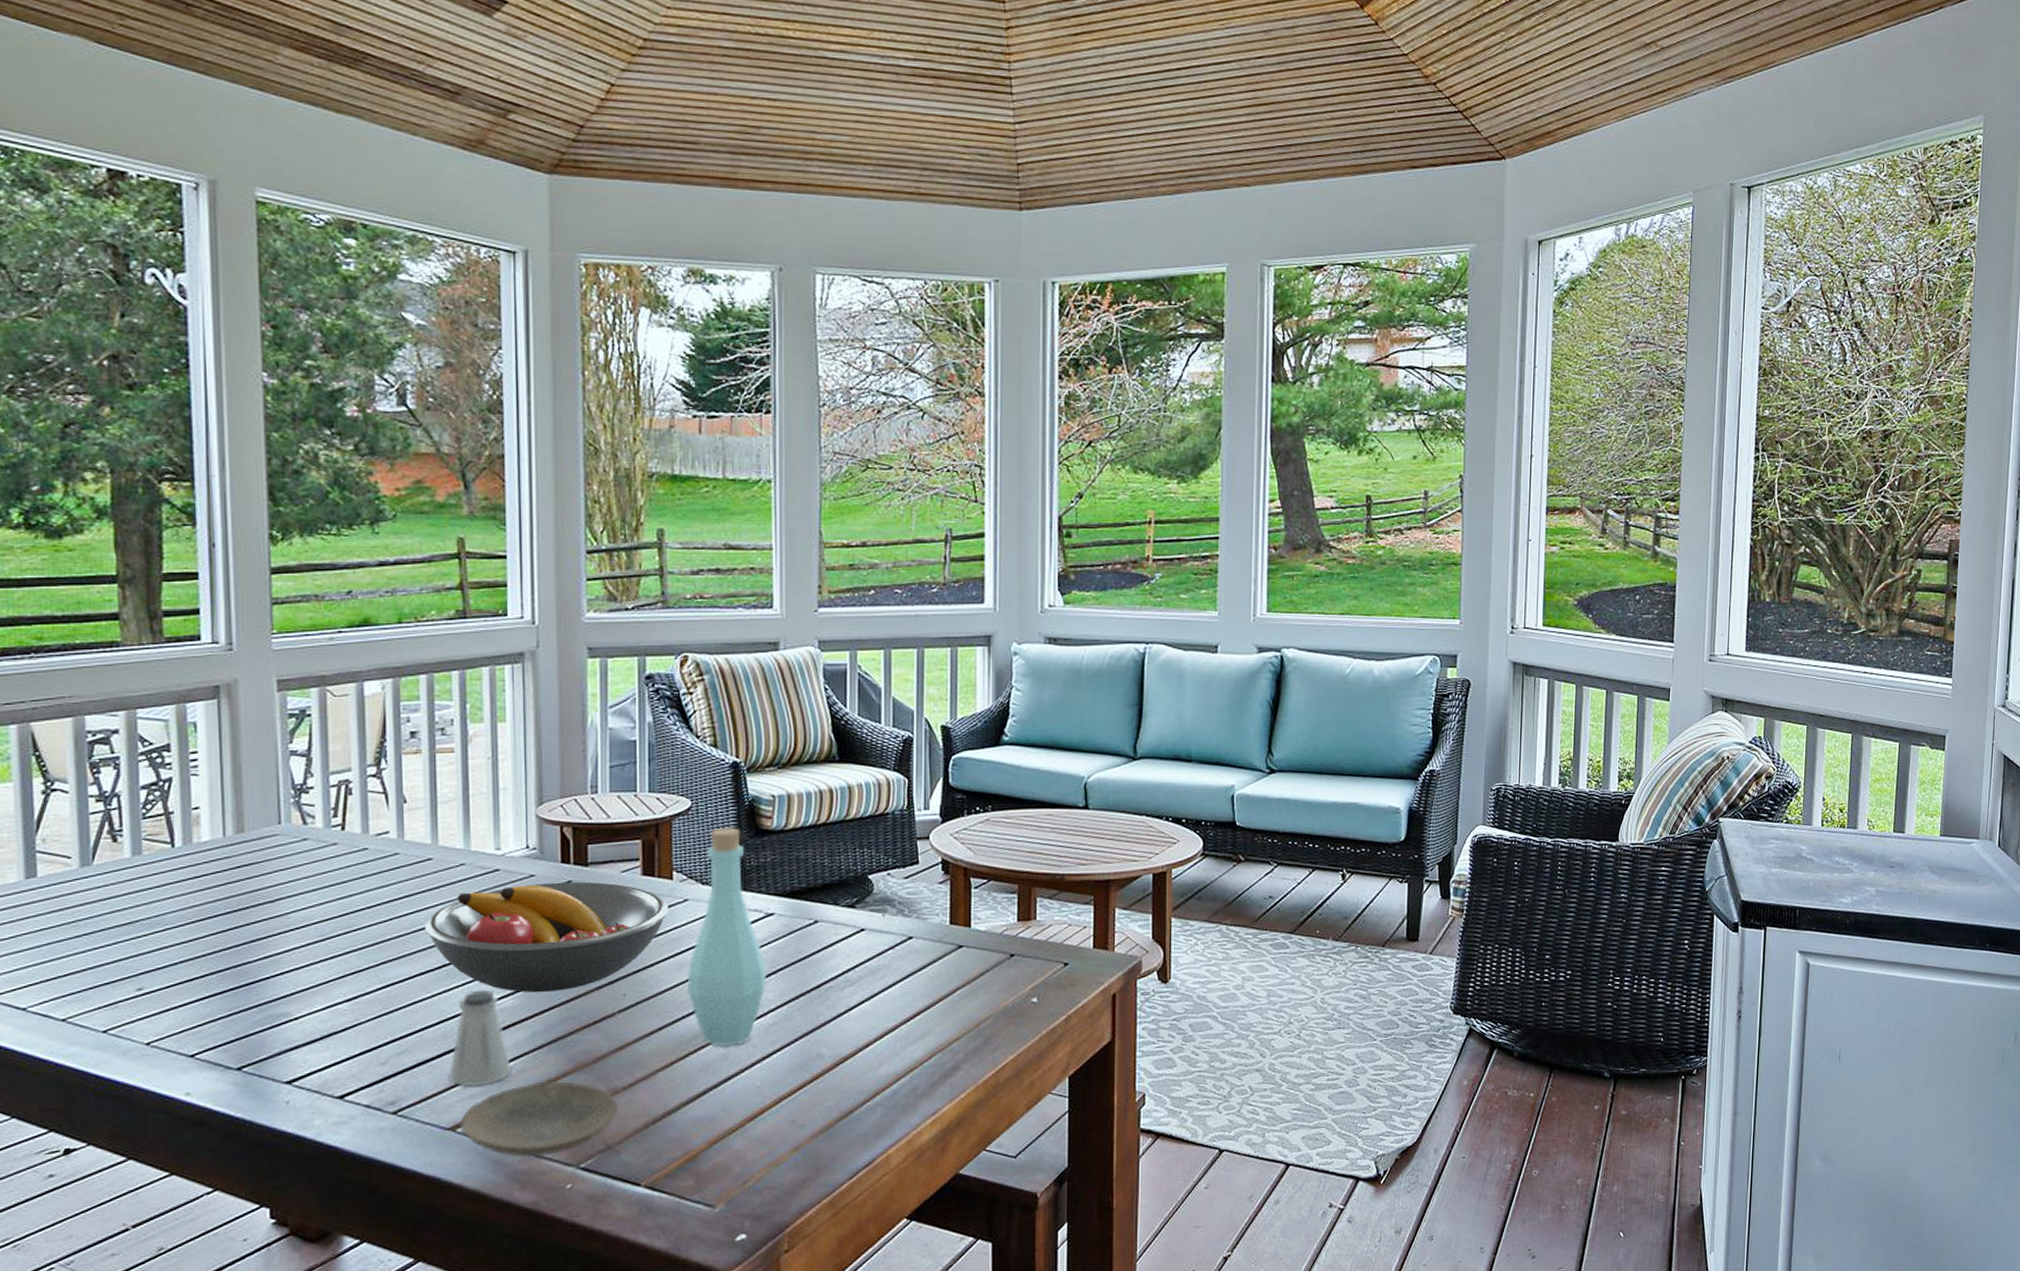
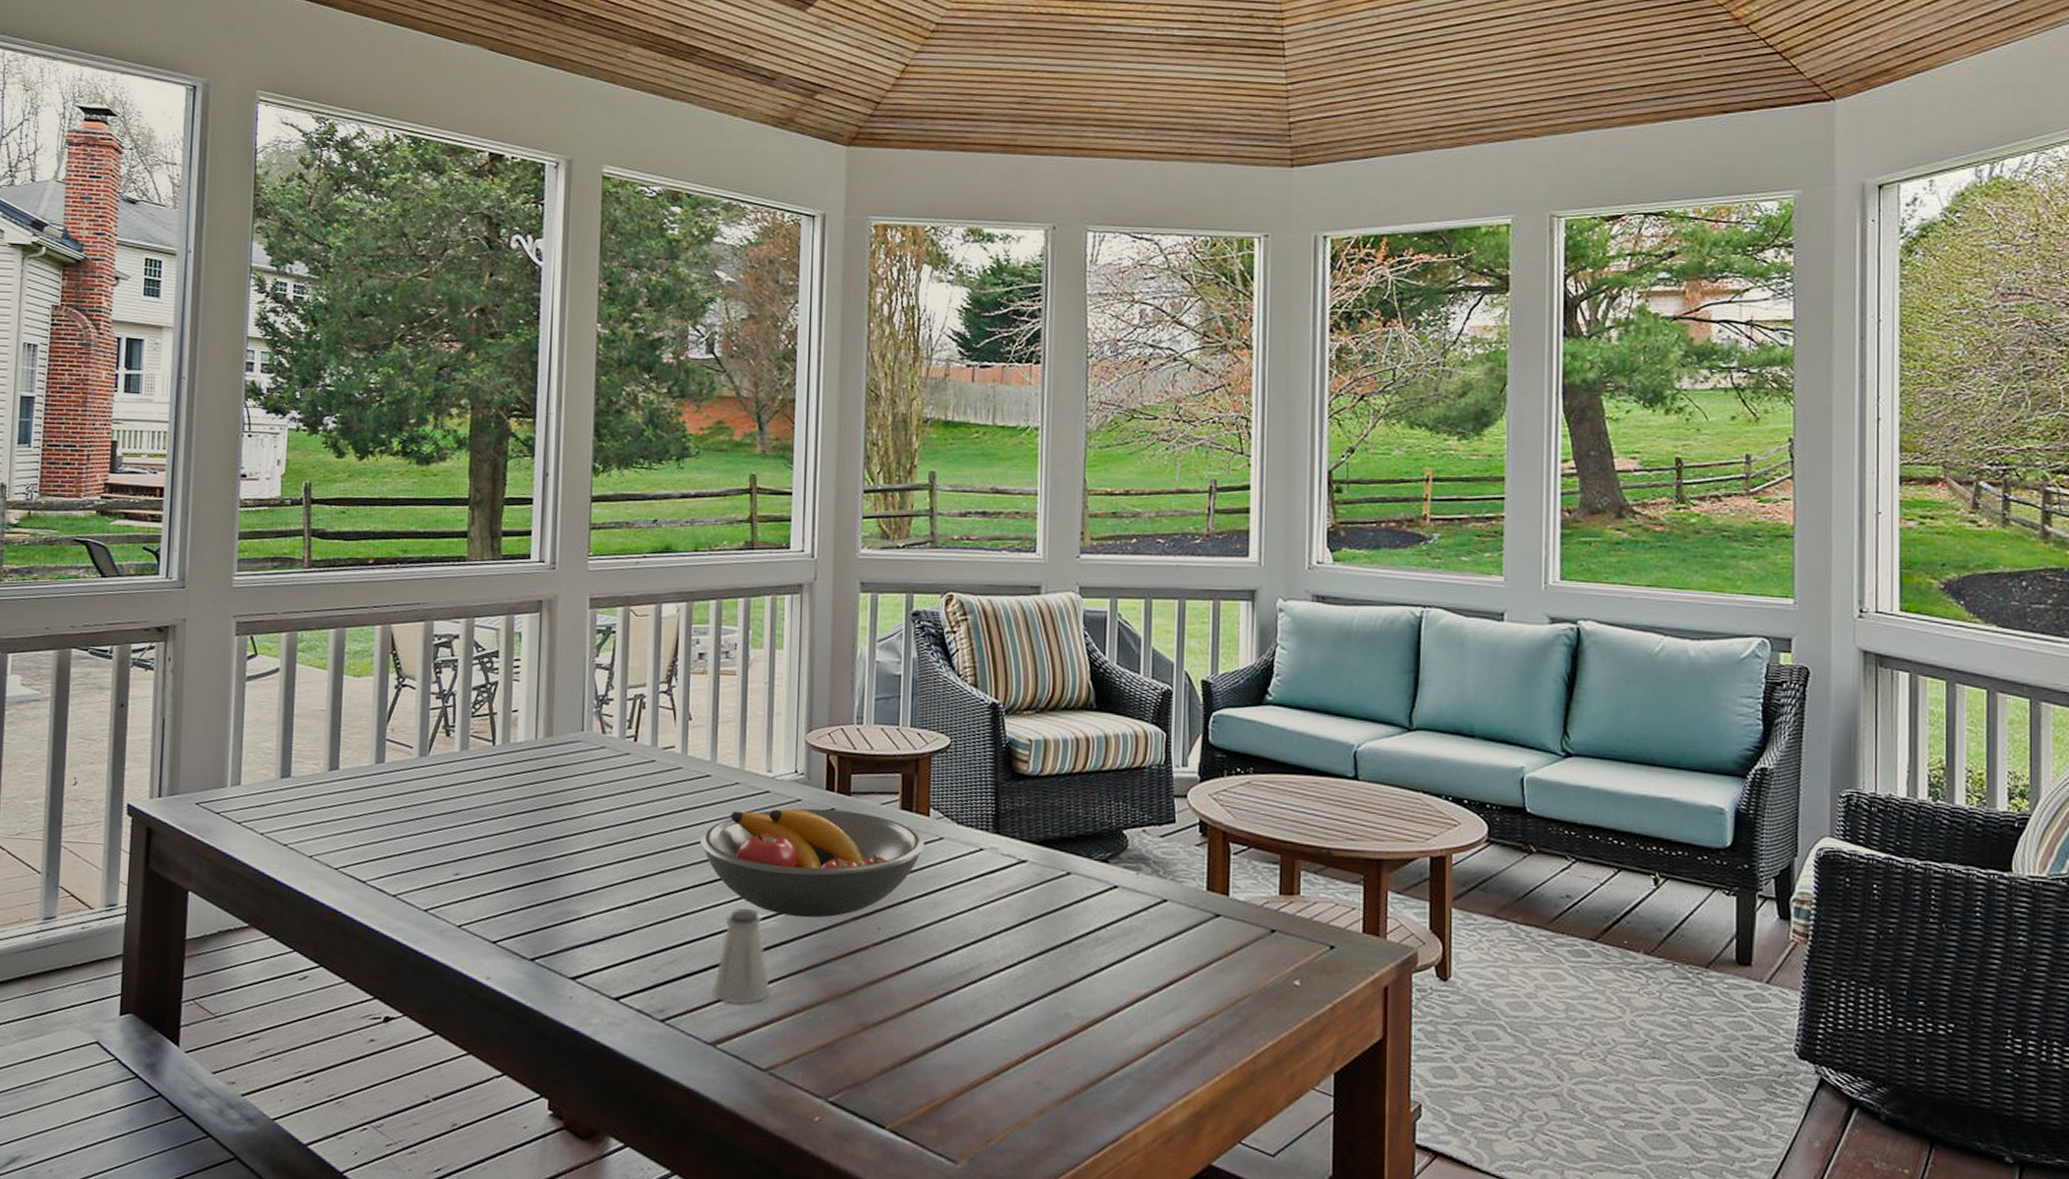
plate: present [460,1081,618,1157] -> none [720,1007,868,1084]
bottle: present [686,827,766,1048] -> none [939,768,1017,994]

